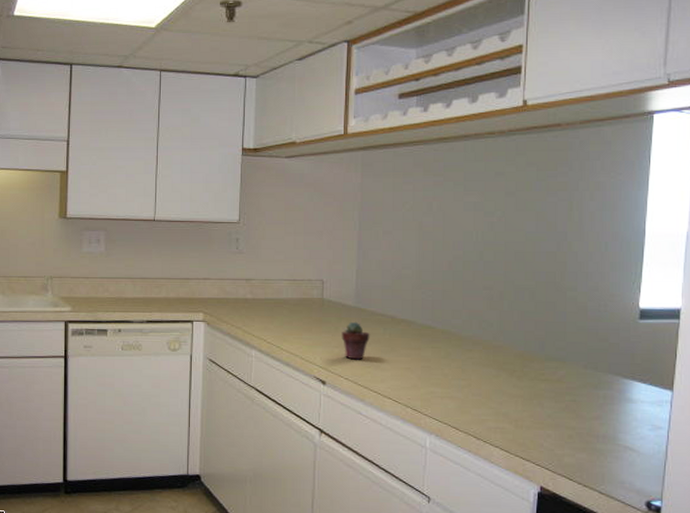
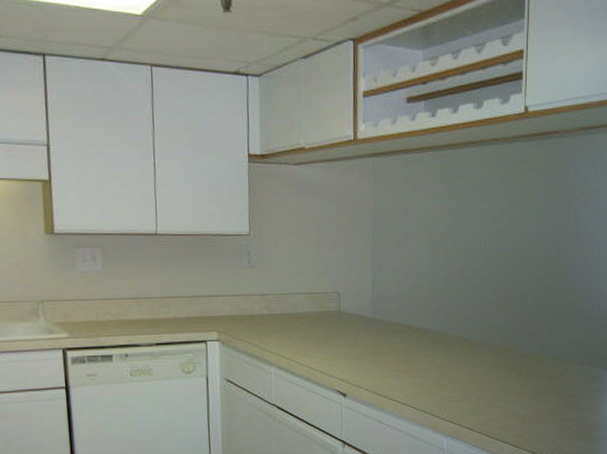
potted succulent: present [341,321,370,360] -> none [360,332,388,371]

